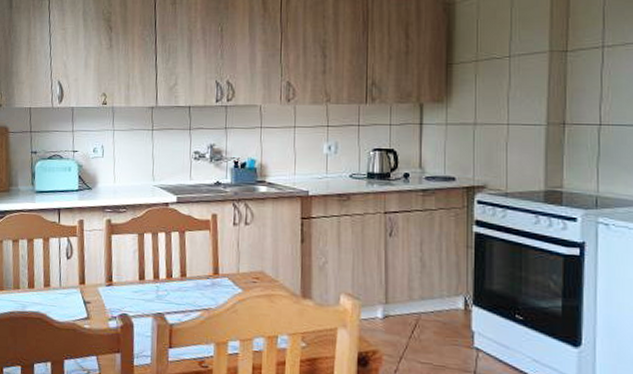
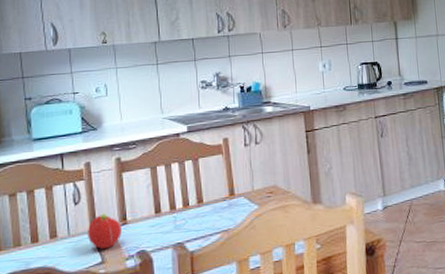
fruit: none [76,271,107,305] -> present [88,213,122,249]

